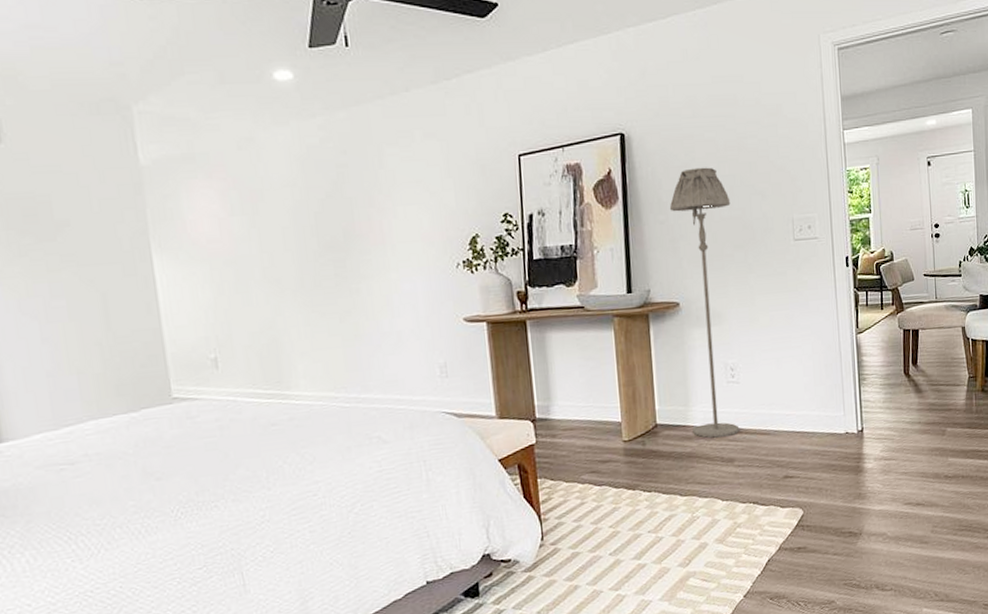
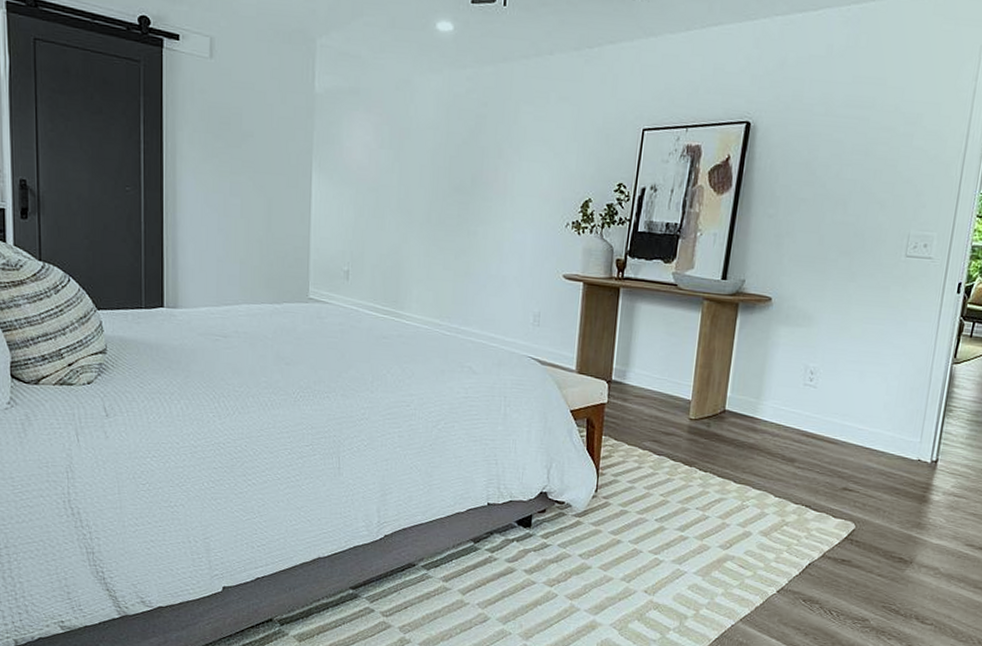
floor lamp: present [669,167,740,438] -> none [759,166,846,437]

